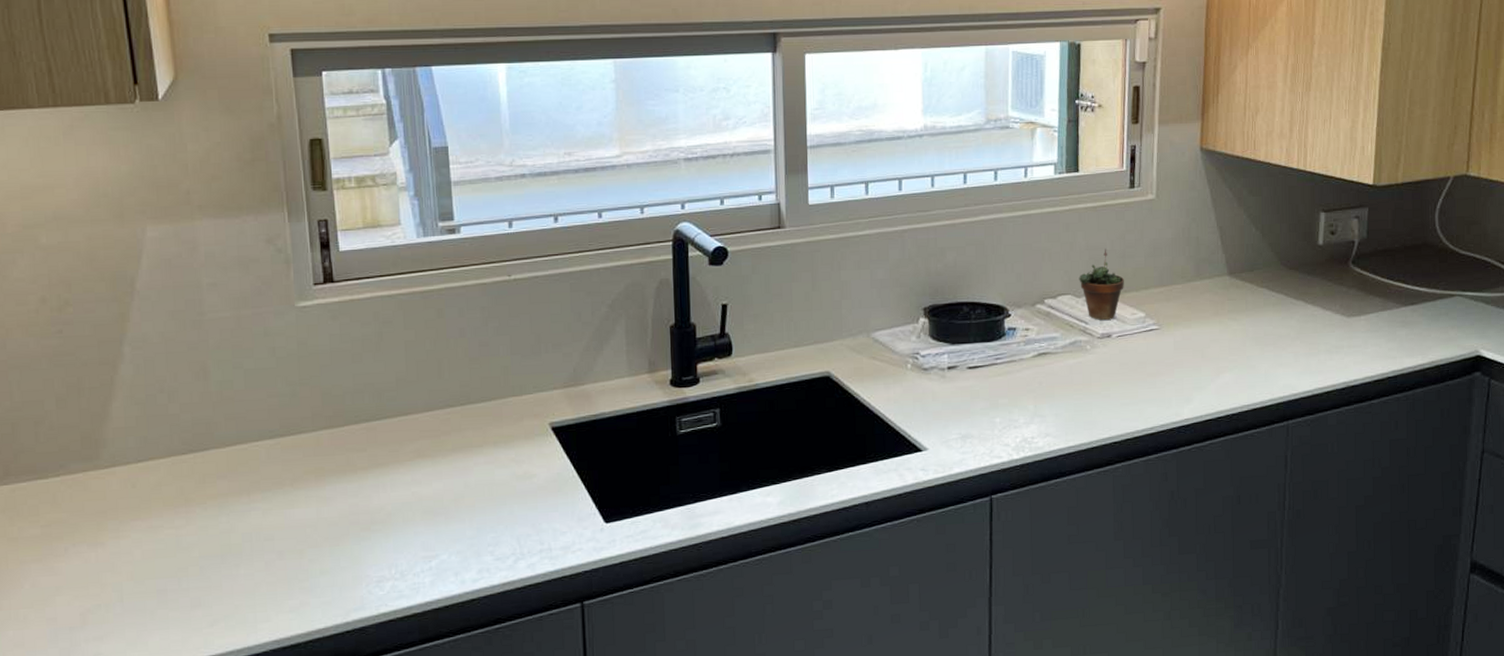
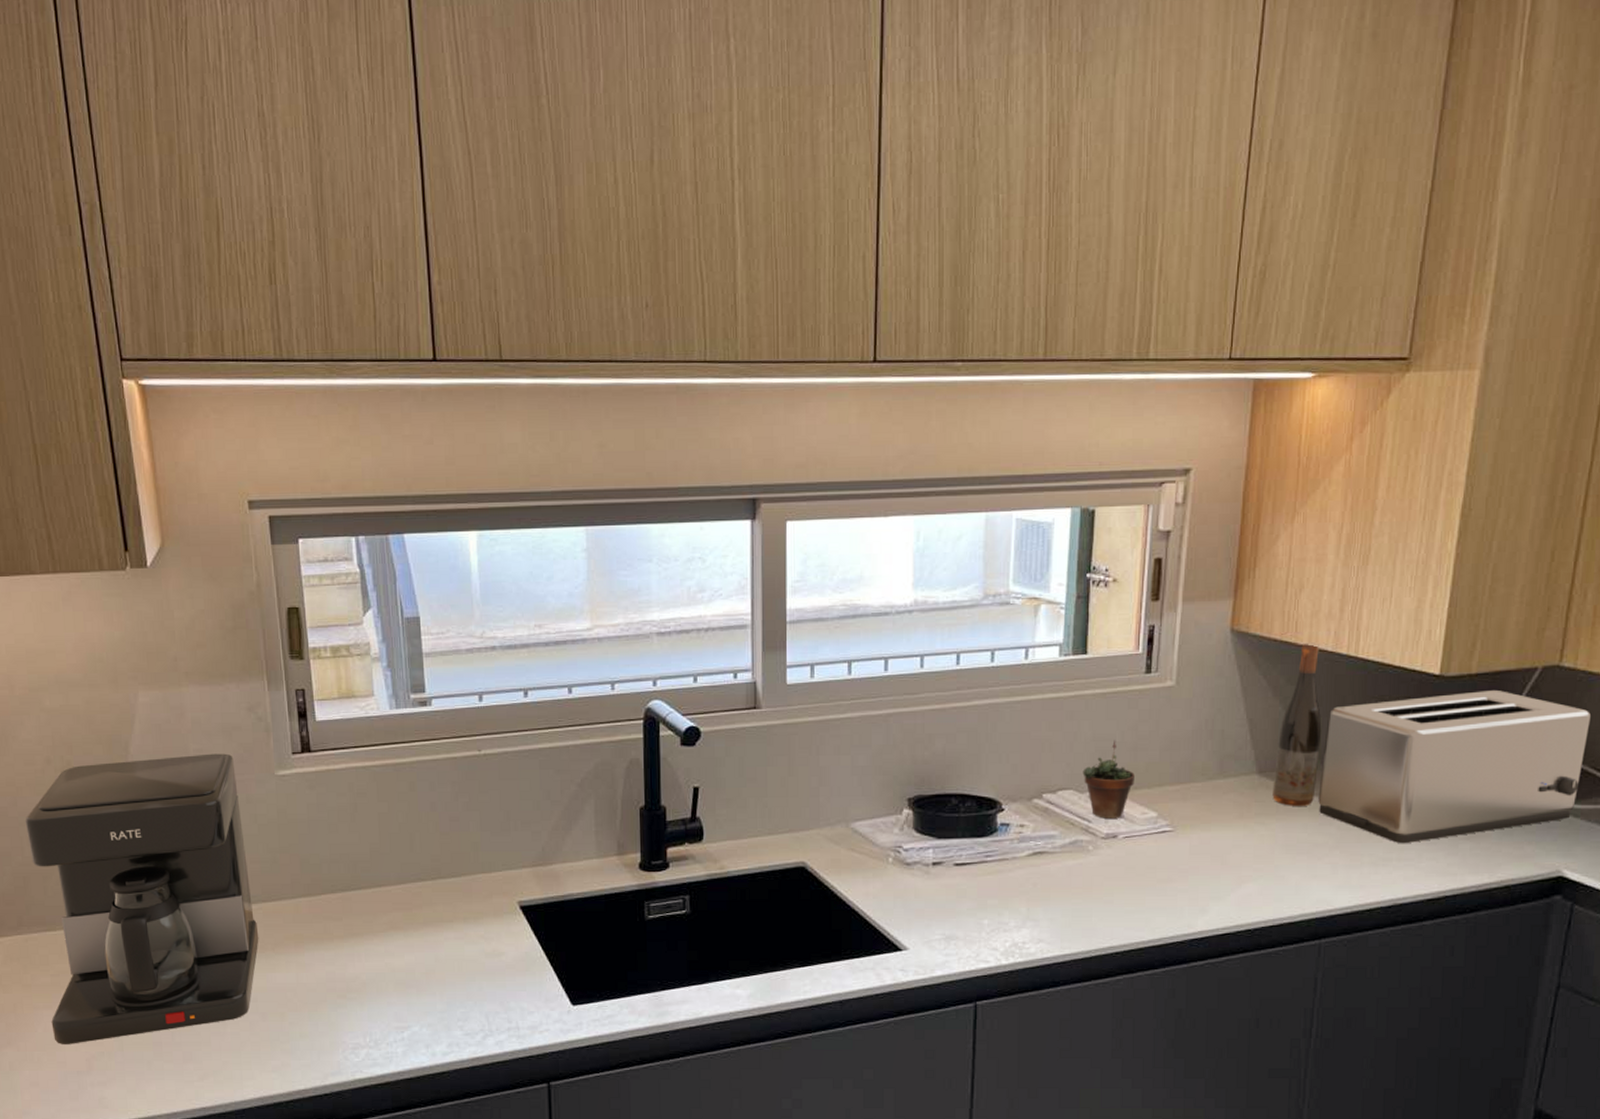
coffee maker: none [15,286,277,600] -> present [25,753,259,1044]
wine bottle: none [1242,158,1280,303] -> present [1272,642,1322,806]
toaster: none [1280,196,1493,333] -> present [1318,689,1590,844]

